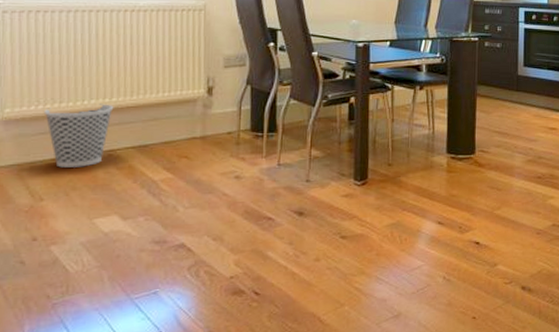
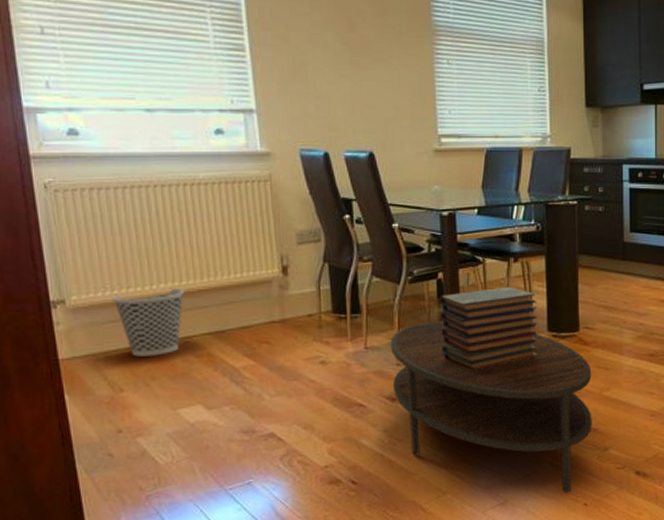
coffee table: none [302,141,485,307] -> present [390,321,592,493]
book stack: none [349,111,439,189] -> present [440,286,539,372]

